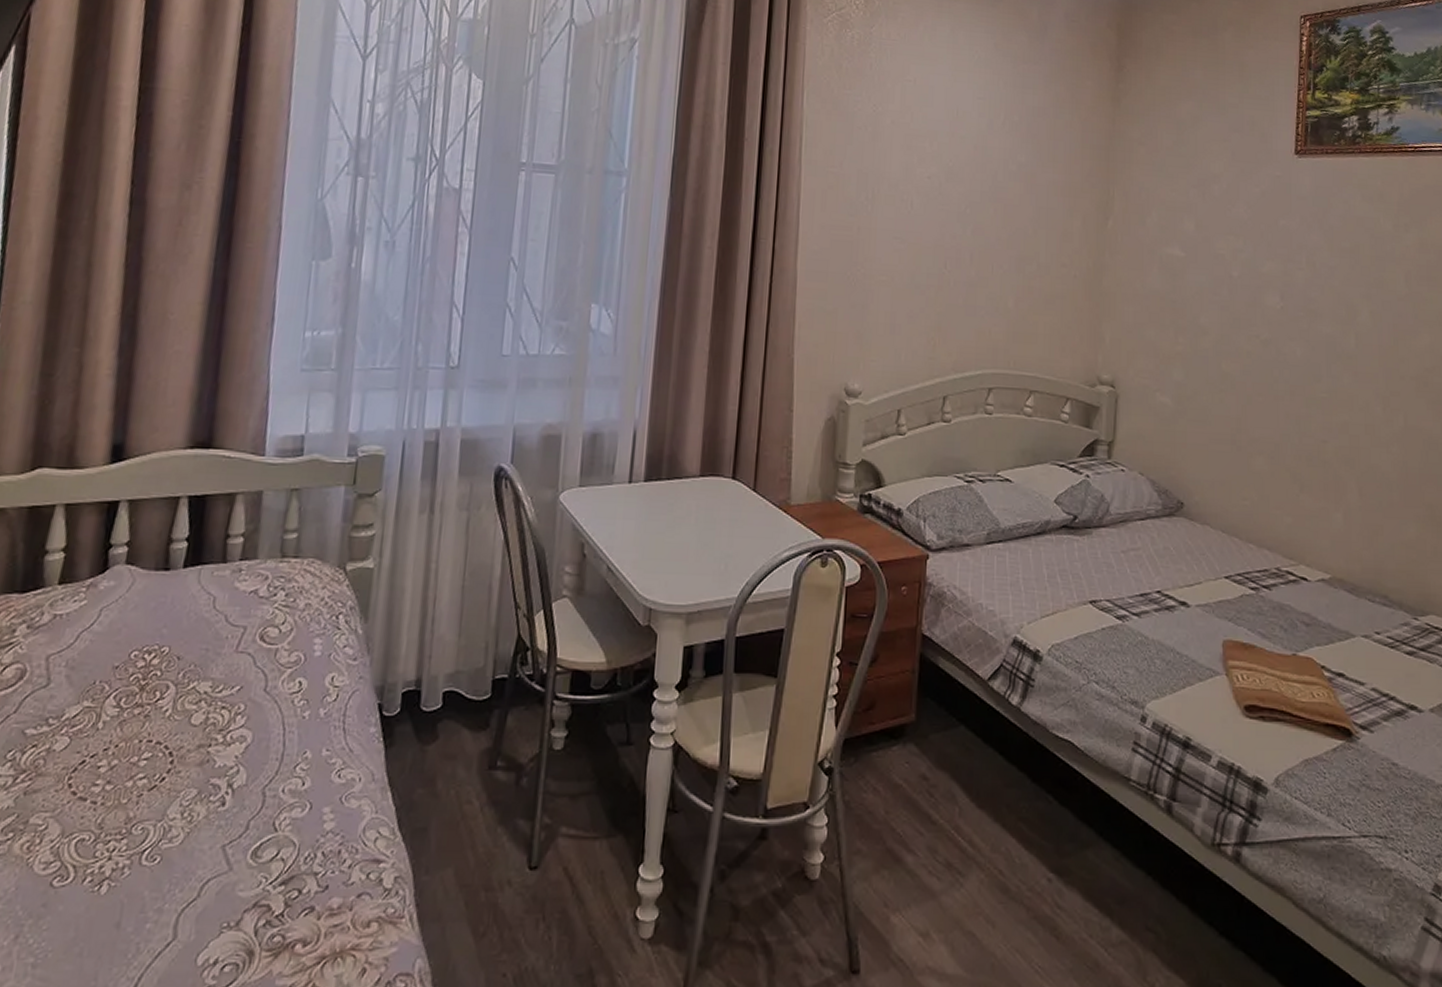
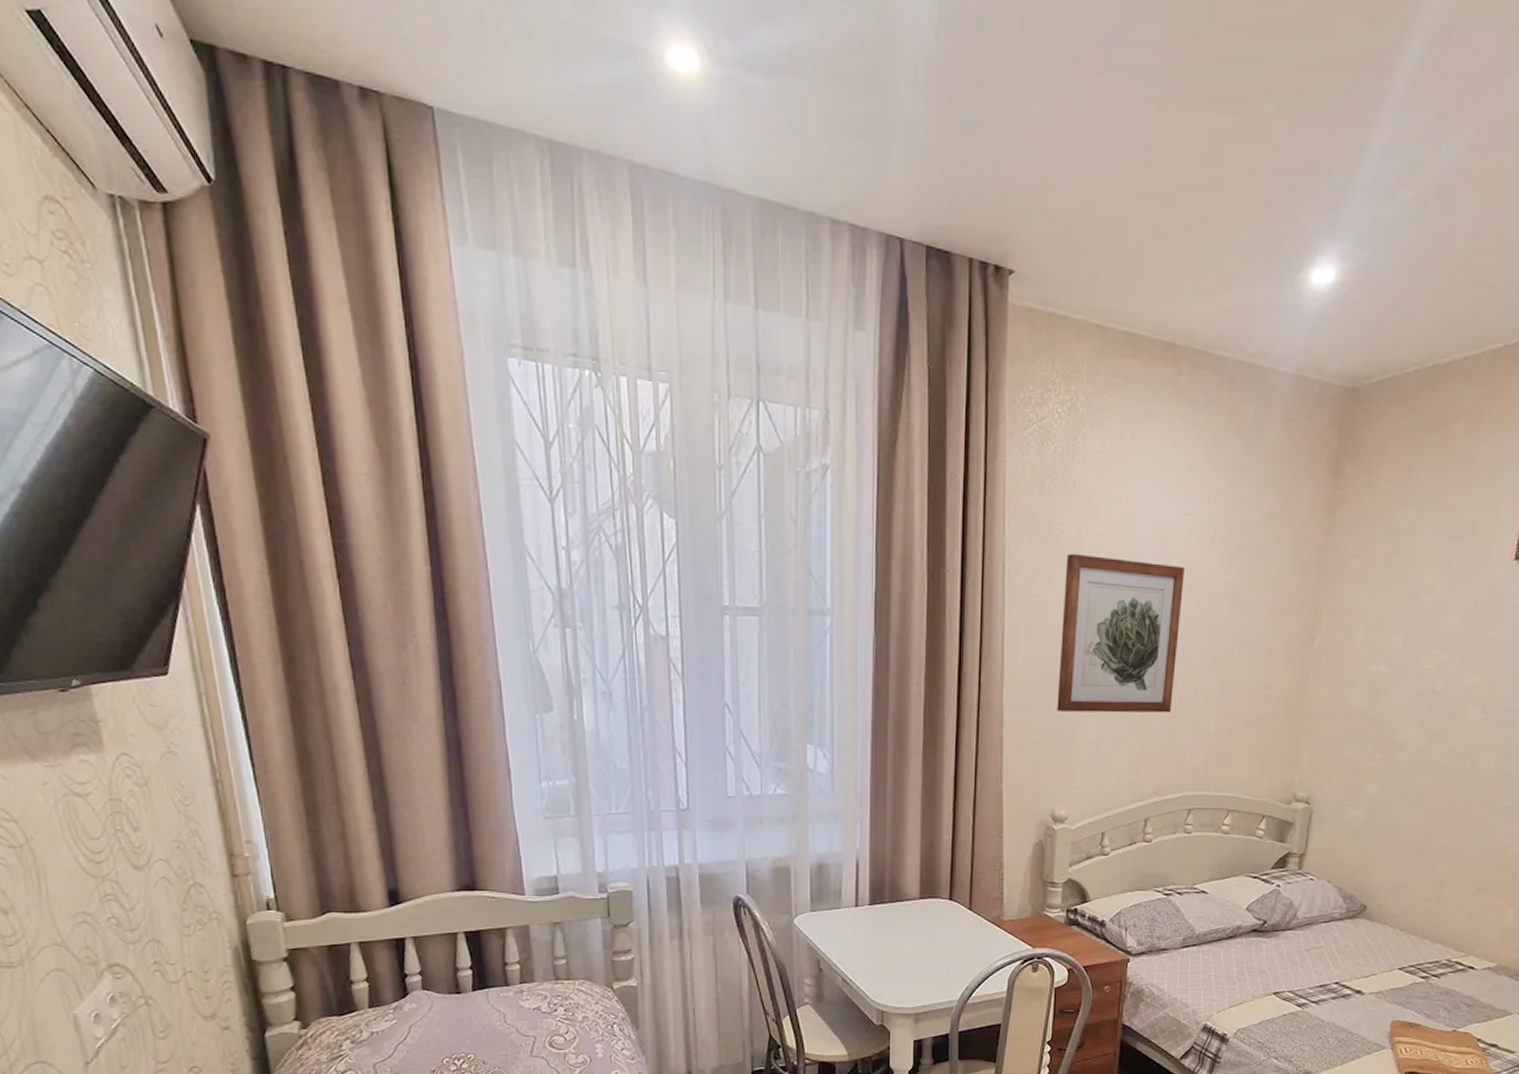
wall art: none [851,129,978,287] -> present [1057,553,1185,713]

